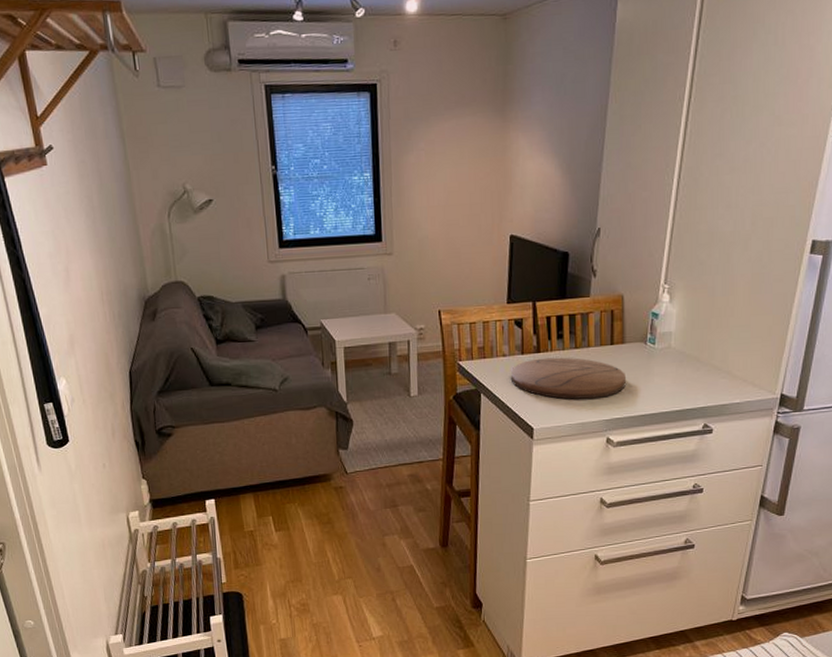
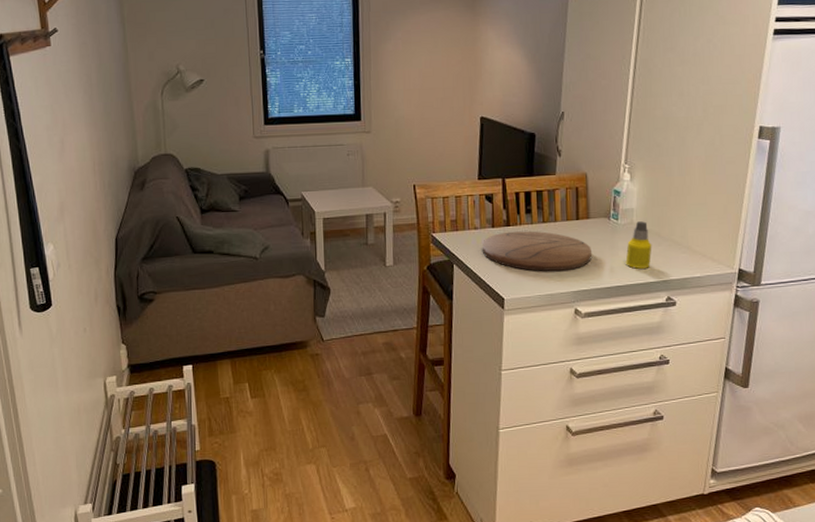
bottle: none [661,345,690,395] -> present [625,221,652,269]

